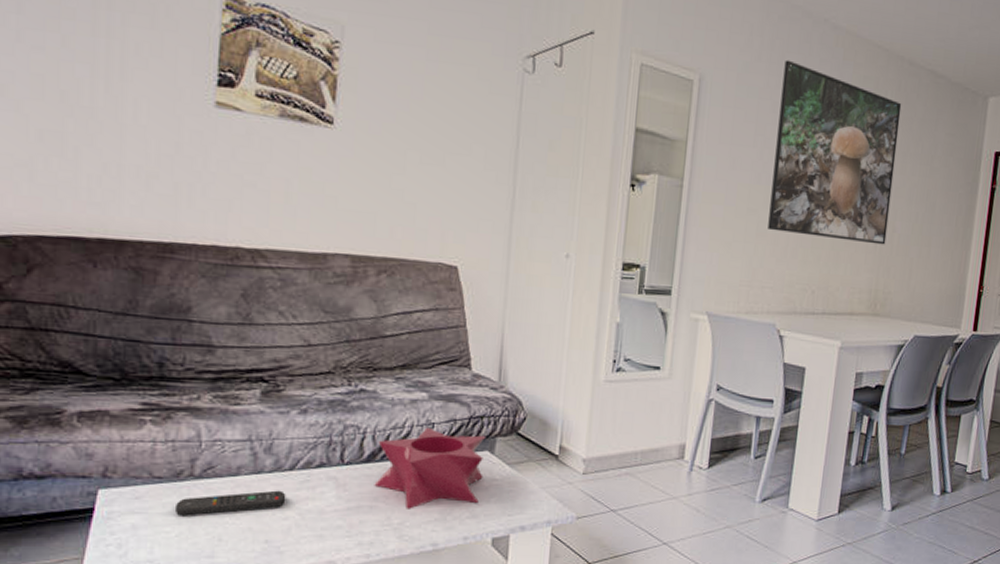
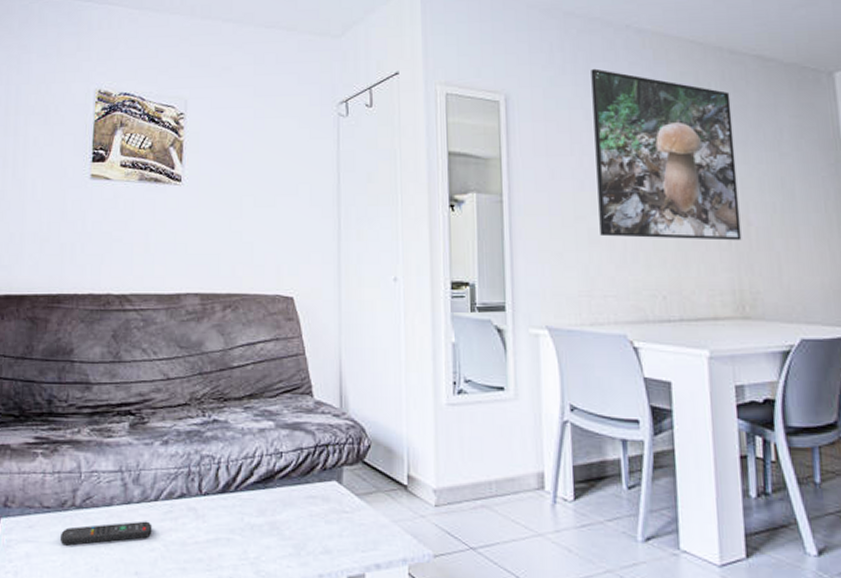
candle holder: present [374,427,486,509] -> none [230,456,333,543]

